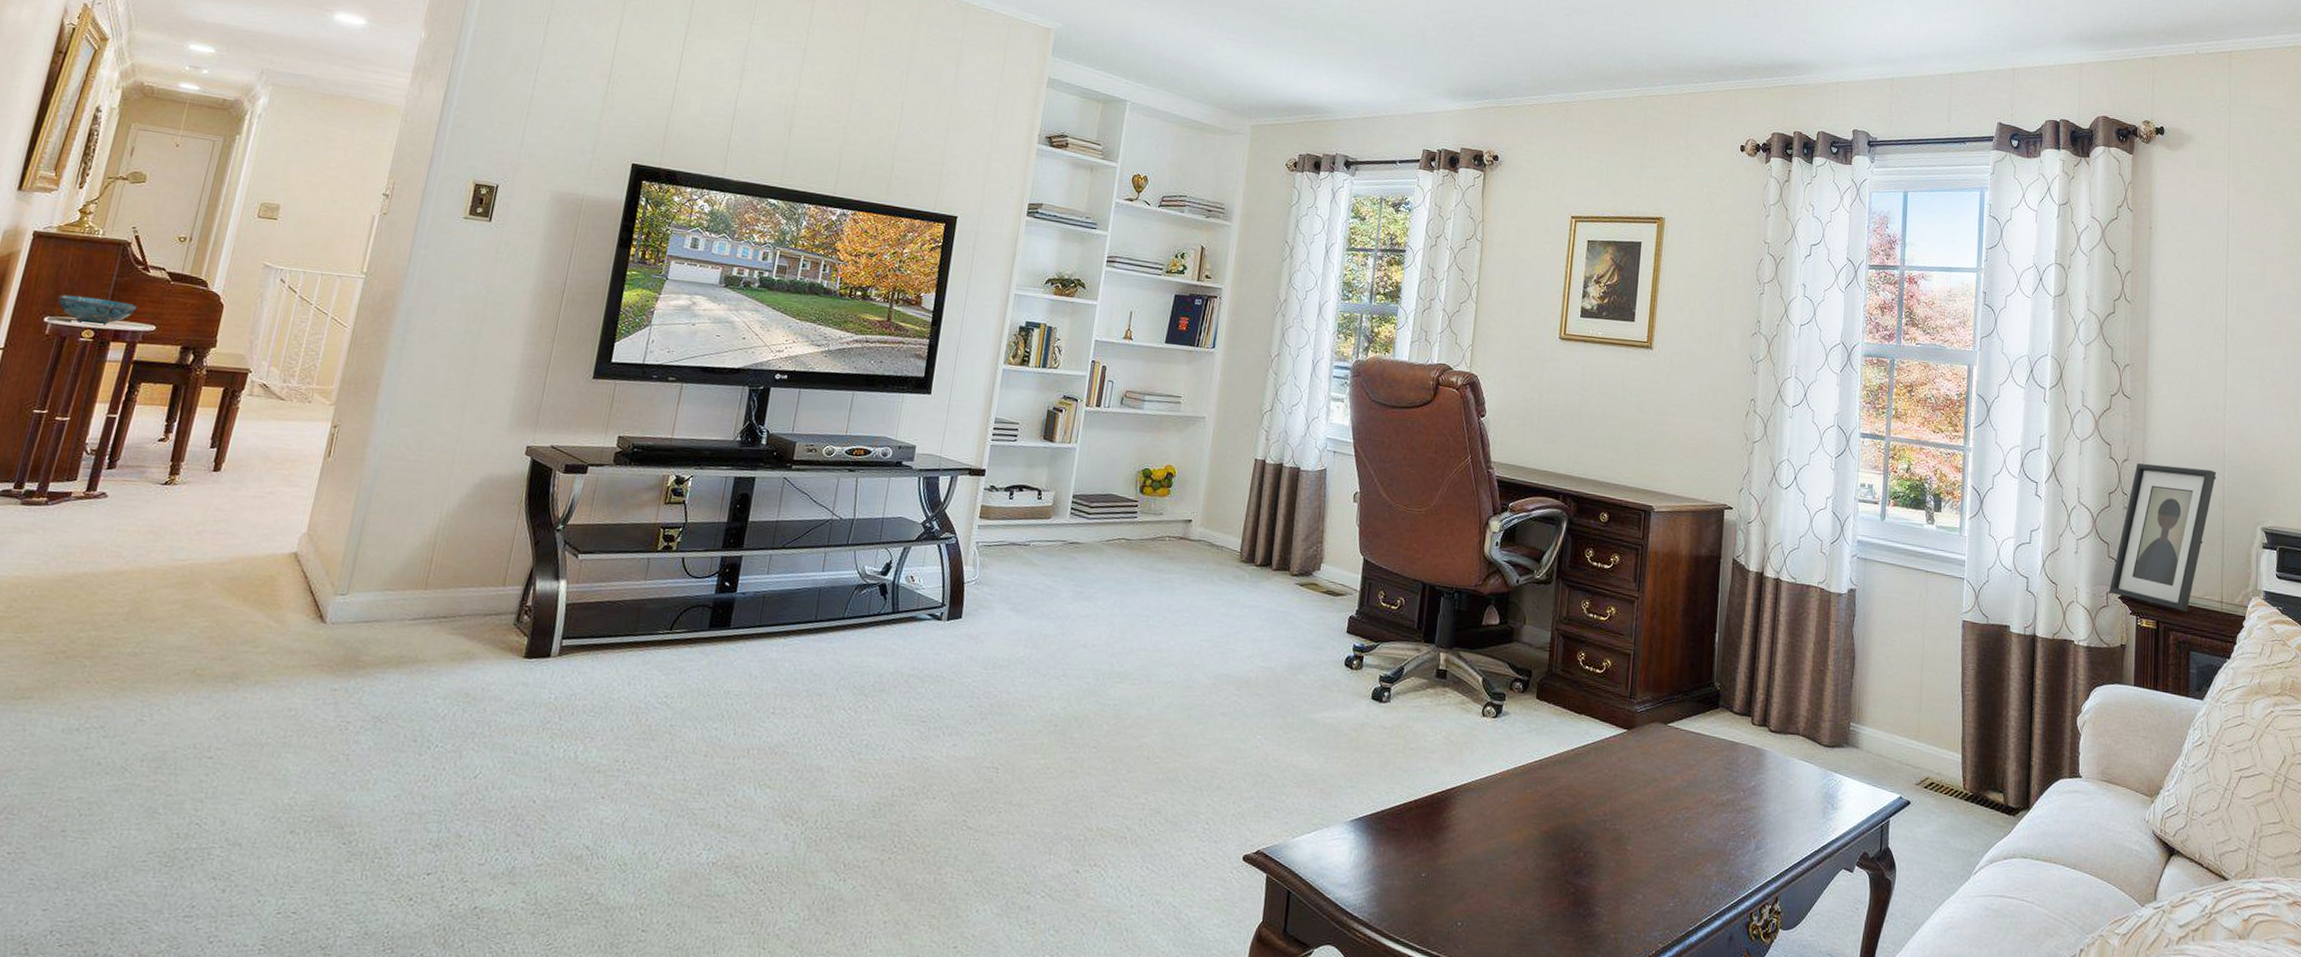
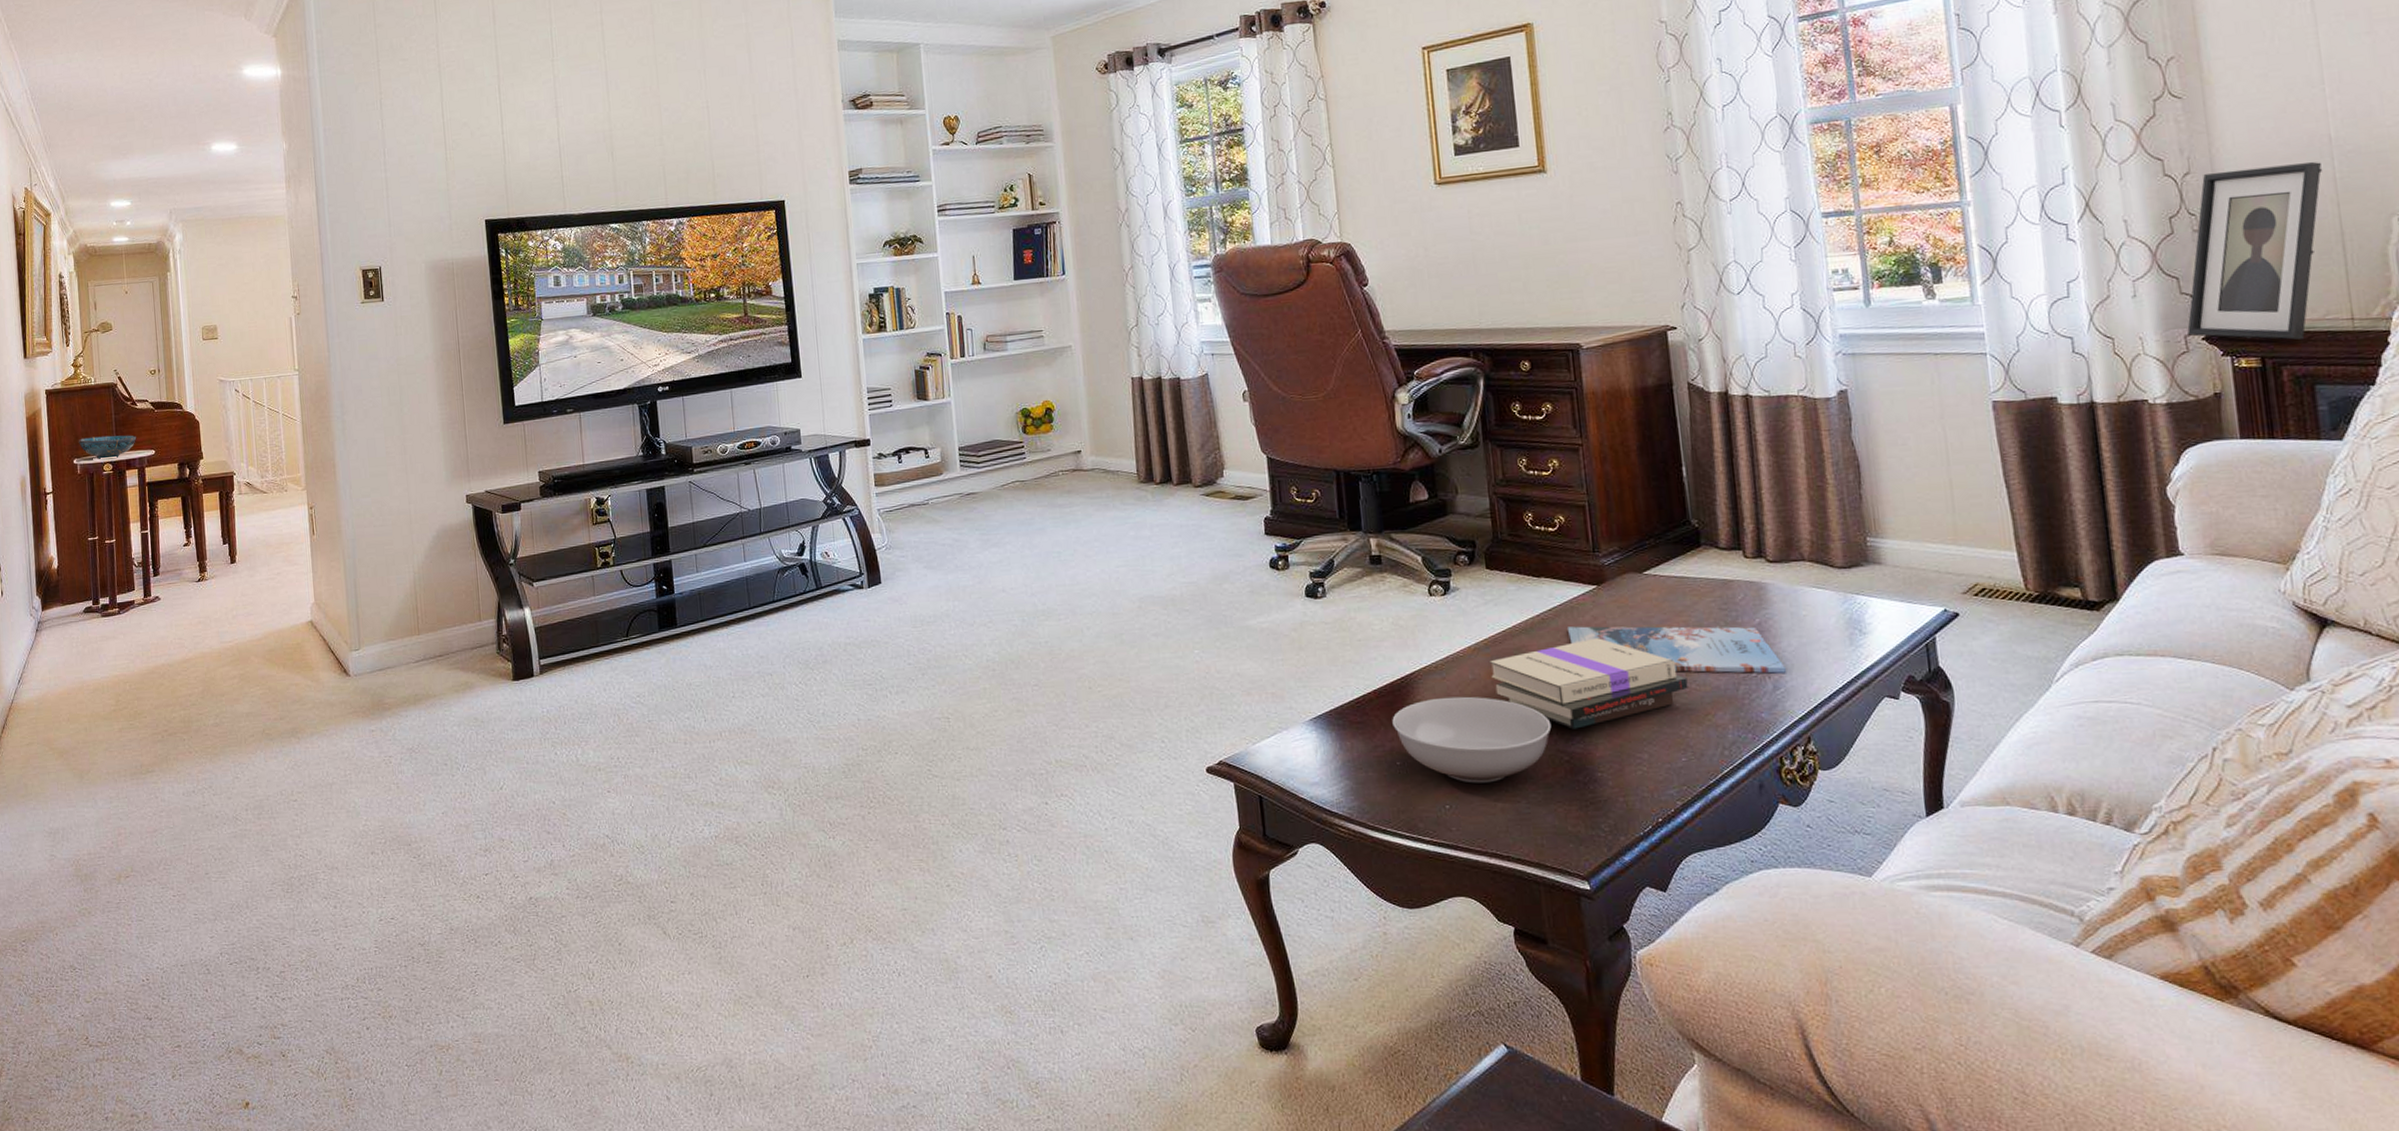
bowl: none [1425,816,1565,905] -> present [1392,696,1552,783]
books: none [1522,778,1687,863] -> present [1490,638,1688,729]
magazine: none [1594,765,1768,835] -> present [1566,626,1786,674]

